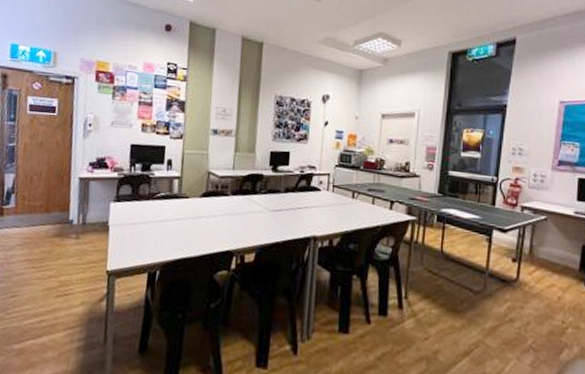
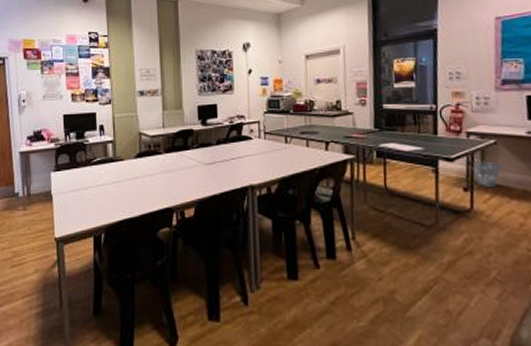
waste basket: none [522,234,549,261] -> present [471,161,502,188]

